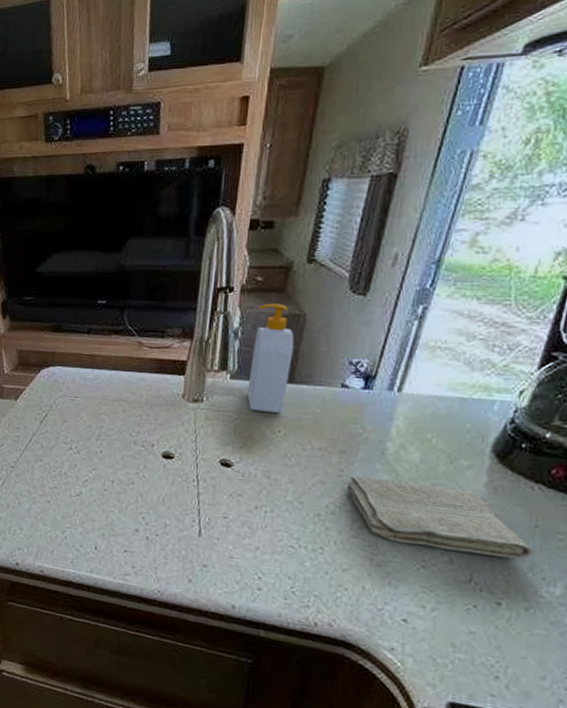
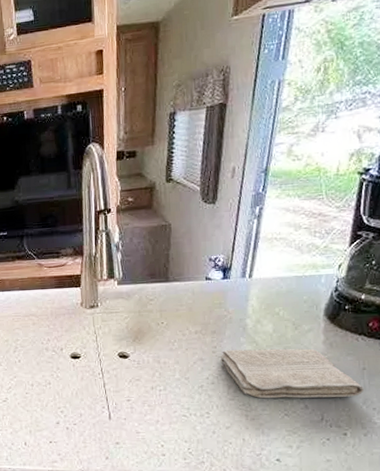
soap bottle: present [247,303,294,414] -> none [132,218,165,309]

